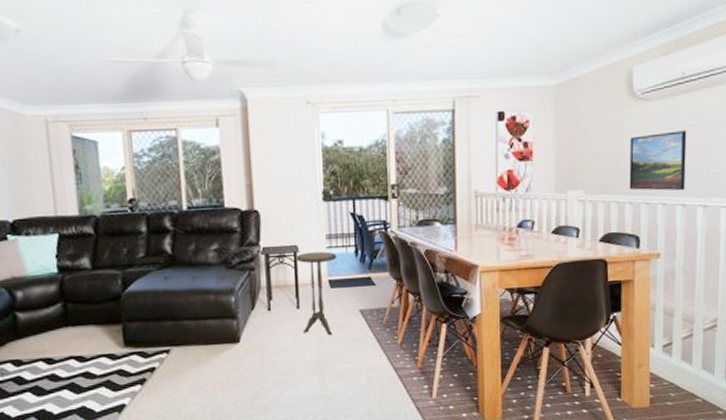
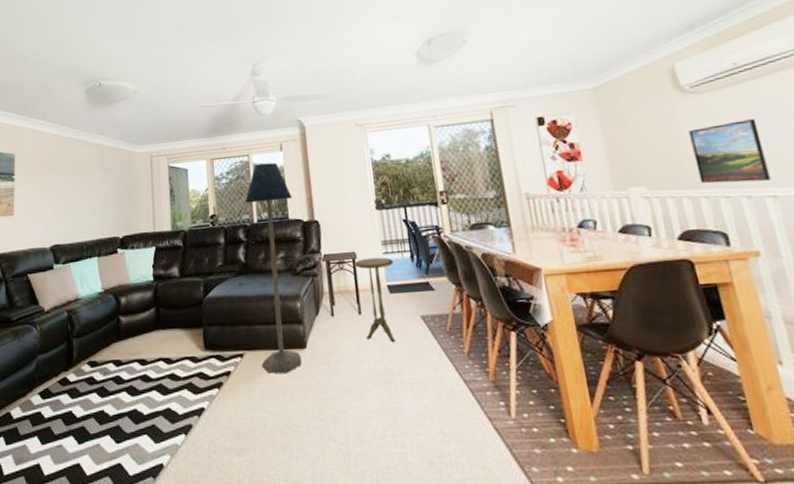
floor lamp: none [171,140,235,368] -> present [244,162,302,373]

